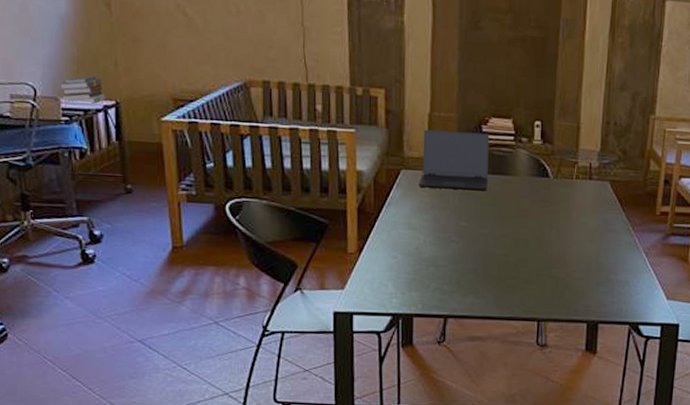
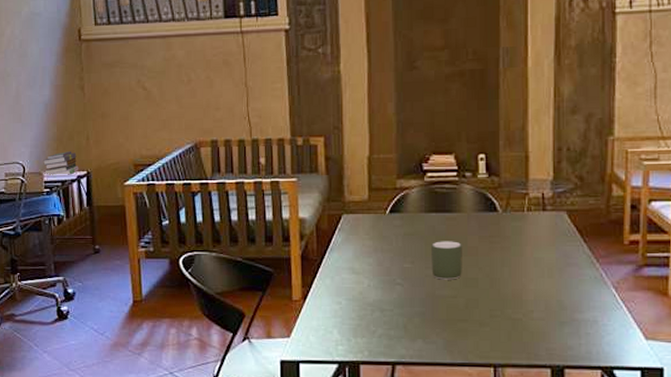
laptop: present [419,129,489,191] -> none [361,171,431,231]
mug: none [485,202,516,240] -> present [431,241,463,280]

